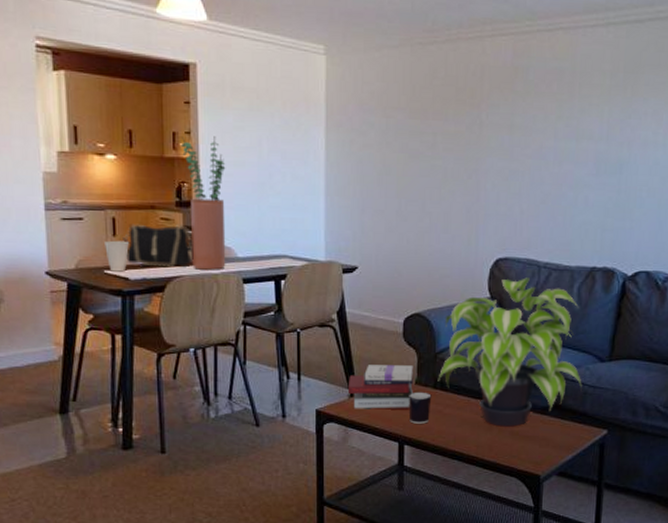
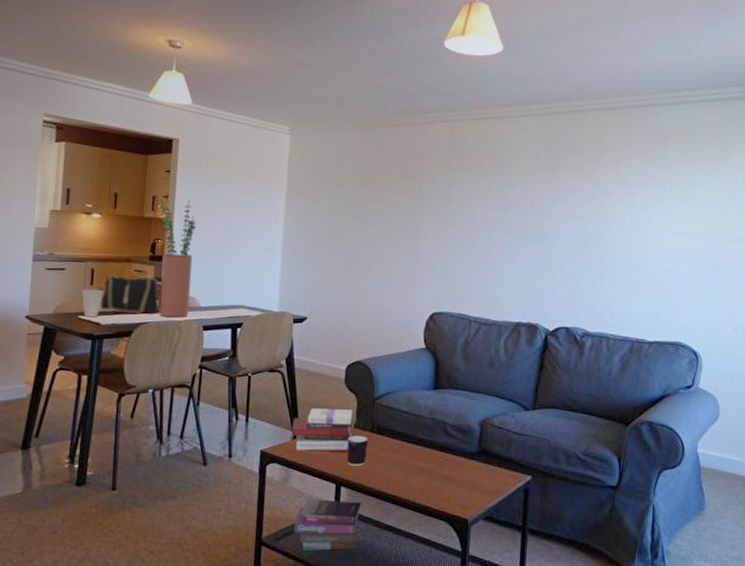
books: none [356,458,427,511] -> present [293,499,362,552]
plant: present [437,278,582,428] -> none [375,330,508,472]

